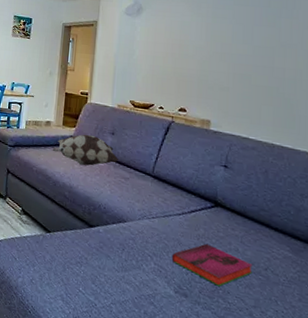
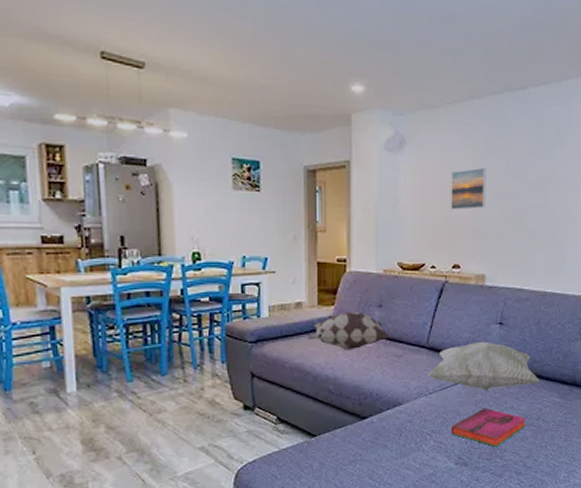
decorative pillow: none [152,179,267,232] -> present [428,342,539,390]
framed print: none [179,31,213,64] -> present [451,167,486,210]

